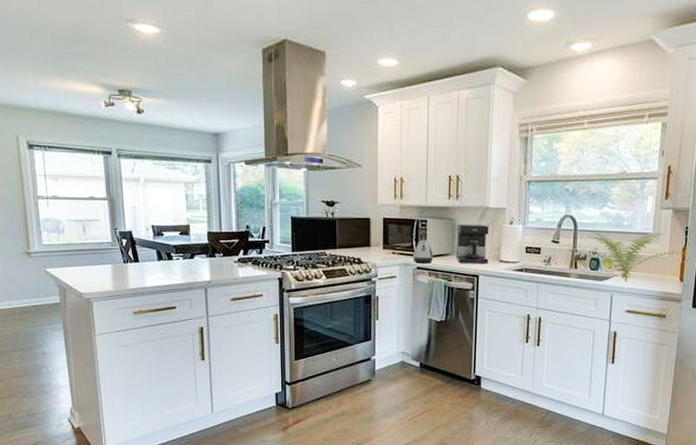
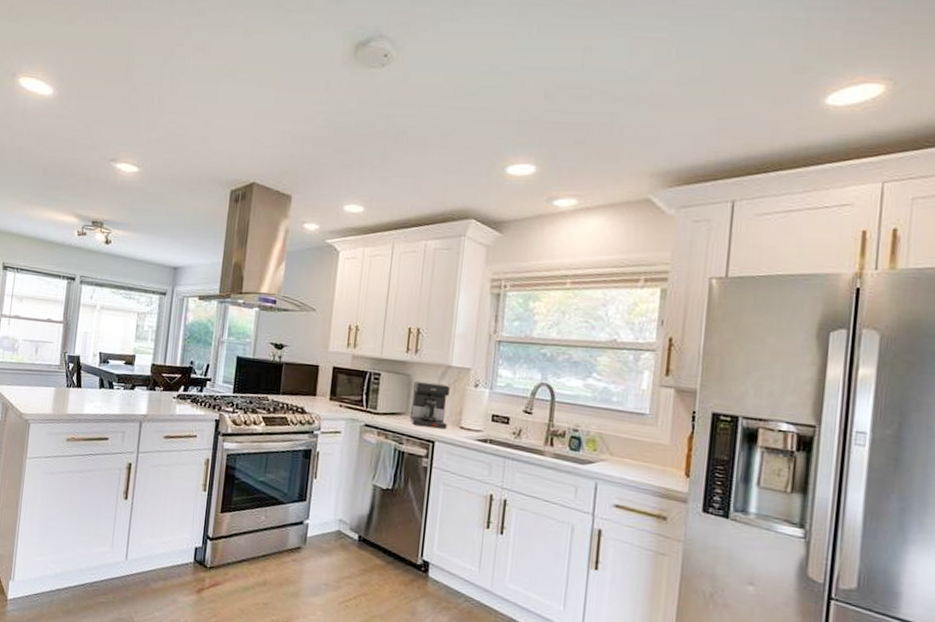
kettle: present [413,229,434,263] -> none [361,383,385,422]
plant: present [559,232,685,283] -> none [532,405,691,471]

